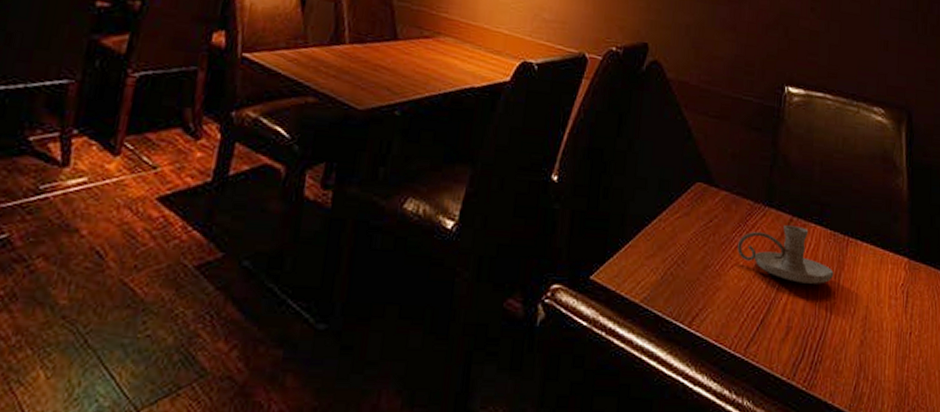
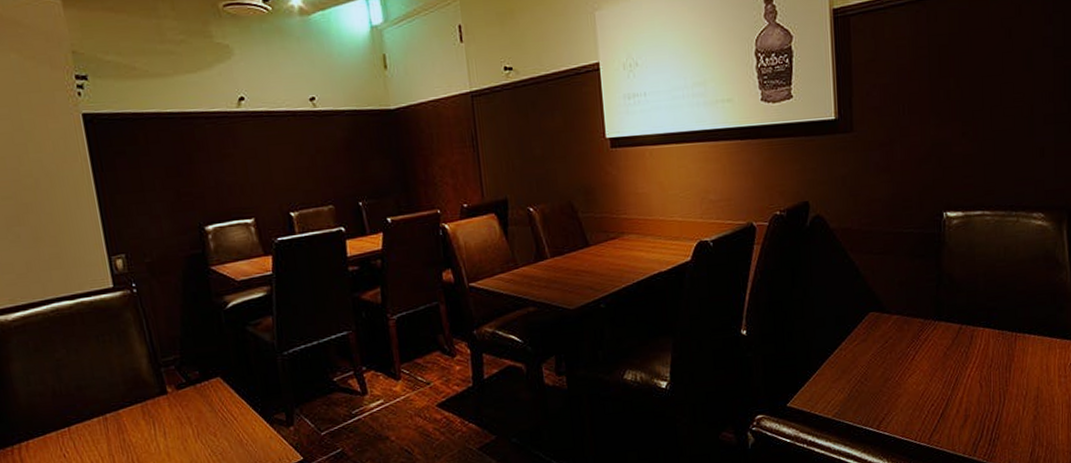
candle holder: present [737,225,834,284] -> none [912,332,1005,379]

